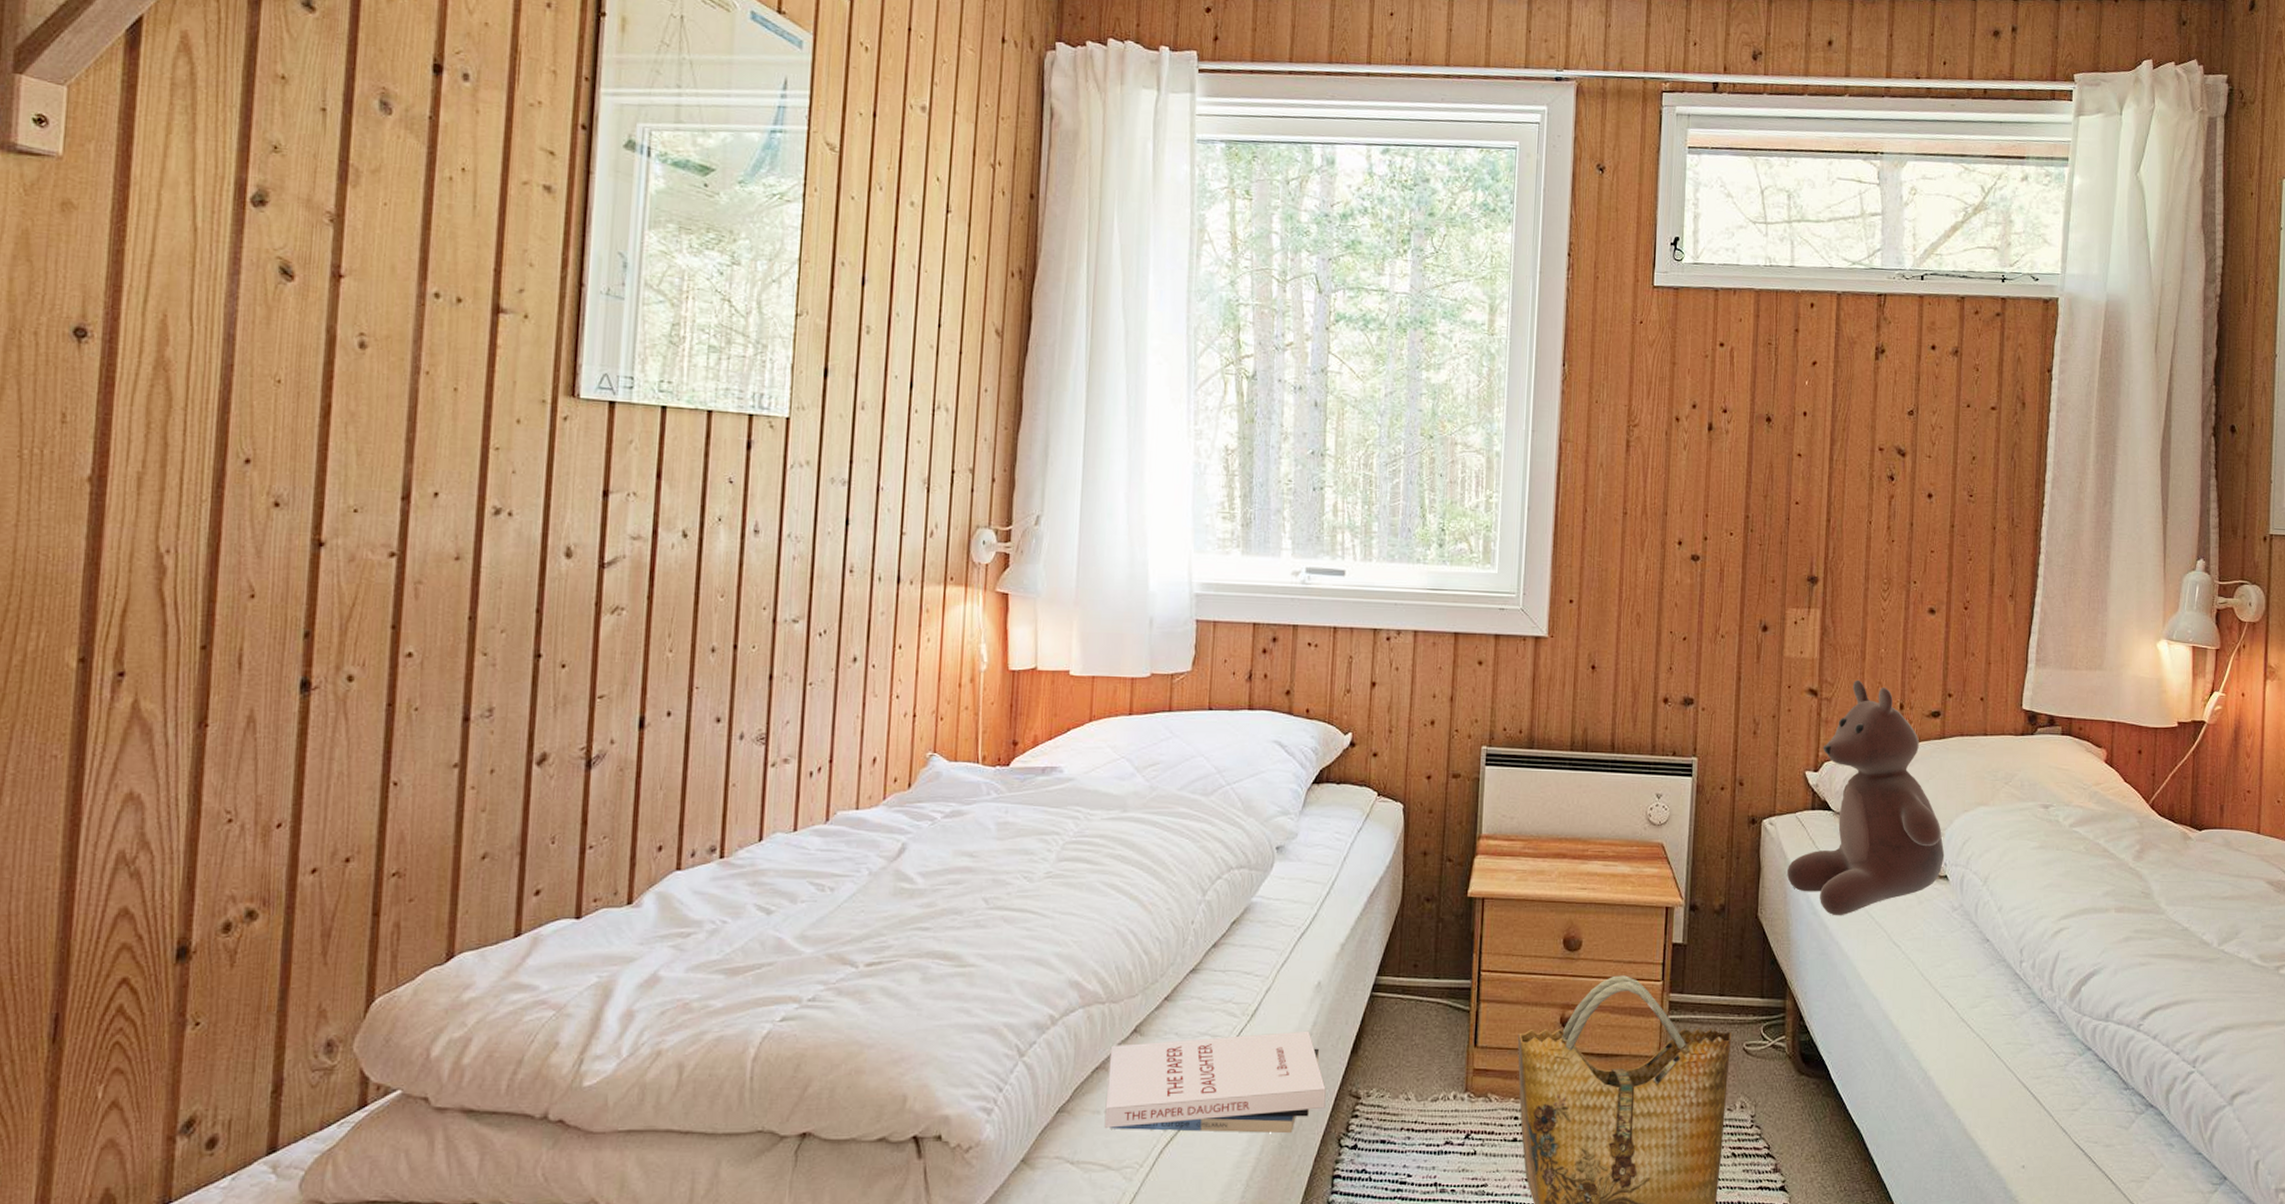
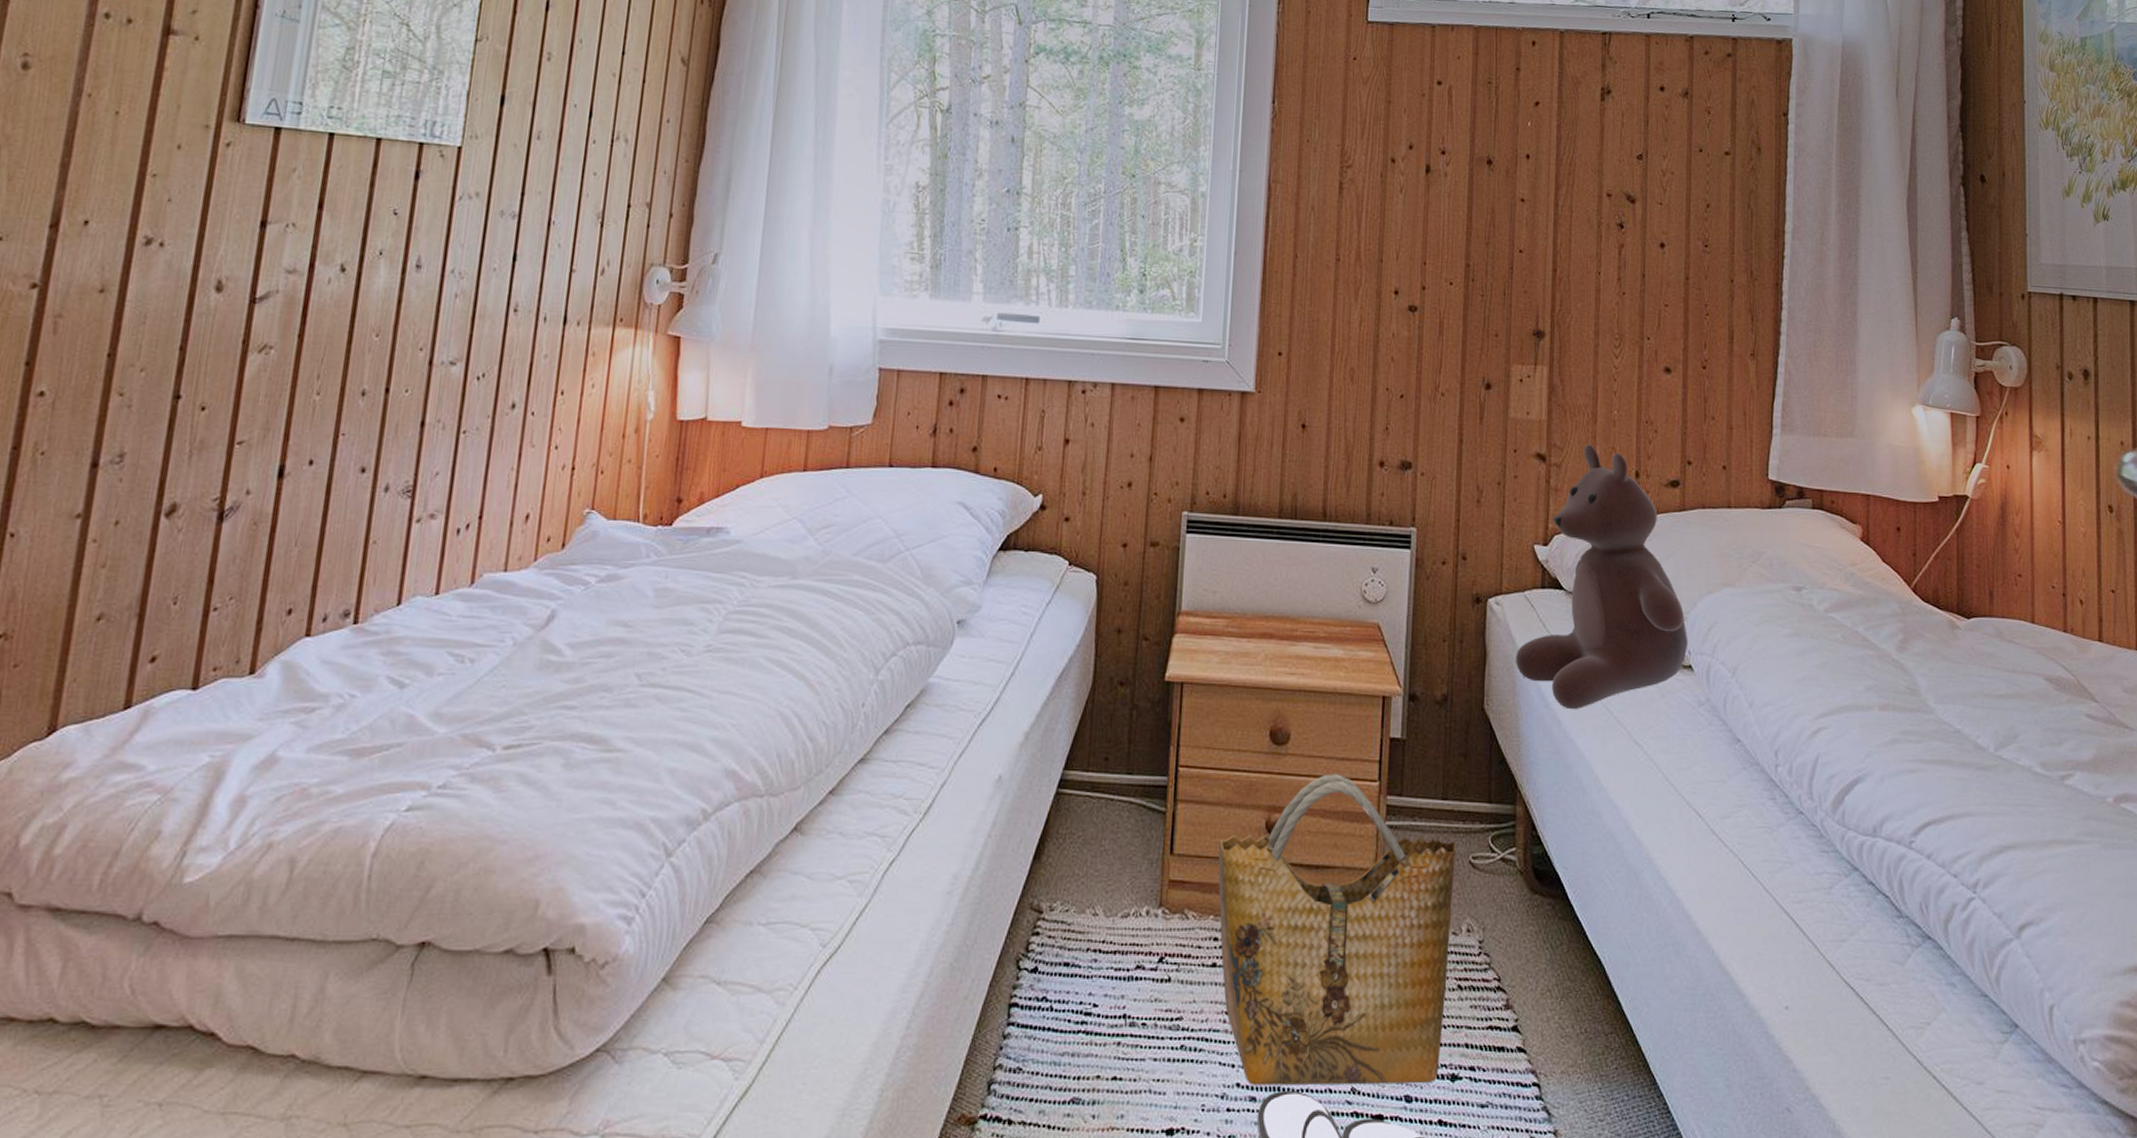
books: present [1104,1031,1326,1134] -> none [756,832,1005,953]

